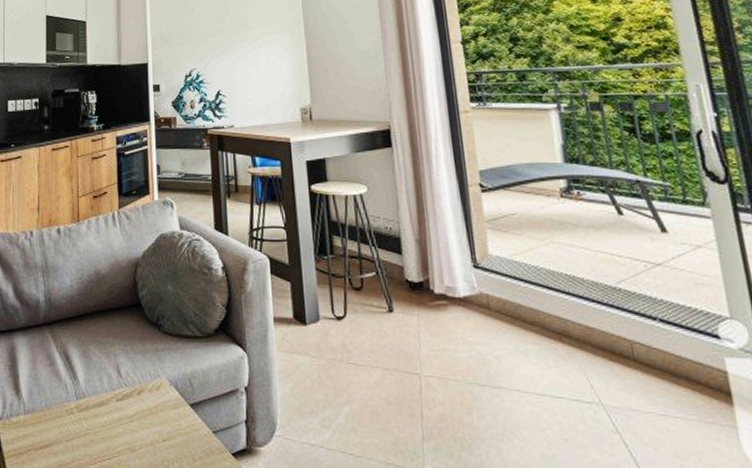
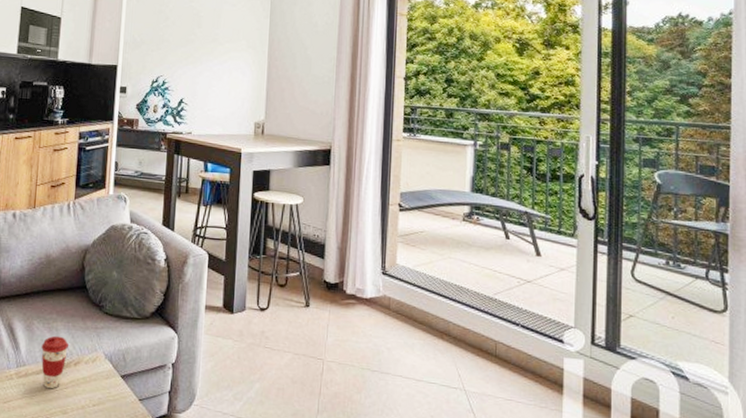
coffee cup: none [100,361,130,423] -> present [41,335,70,389]

